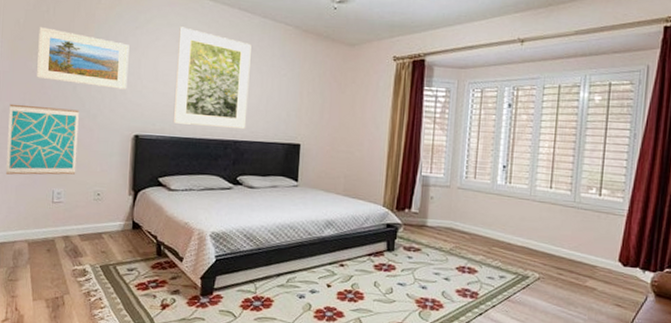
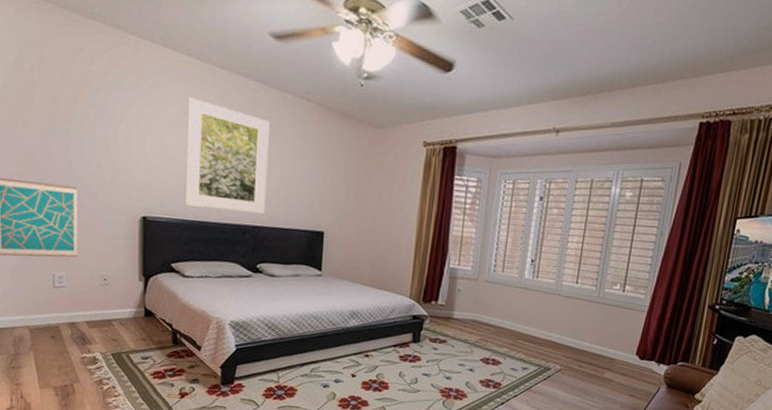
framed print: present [36,27,130,89] -> none [22,89,131,166]

